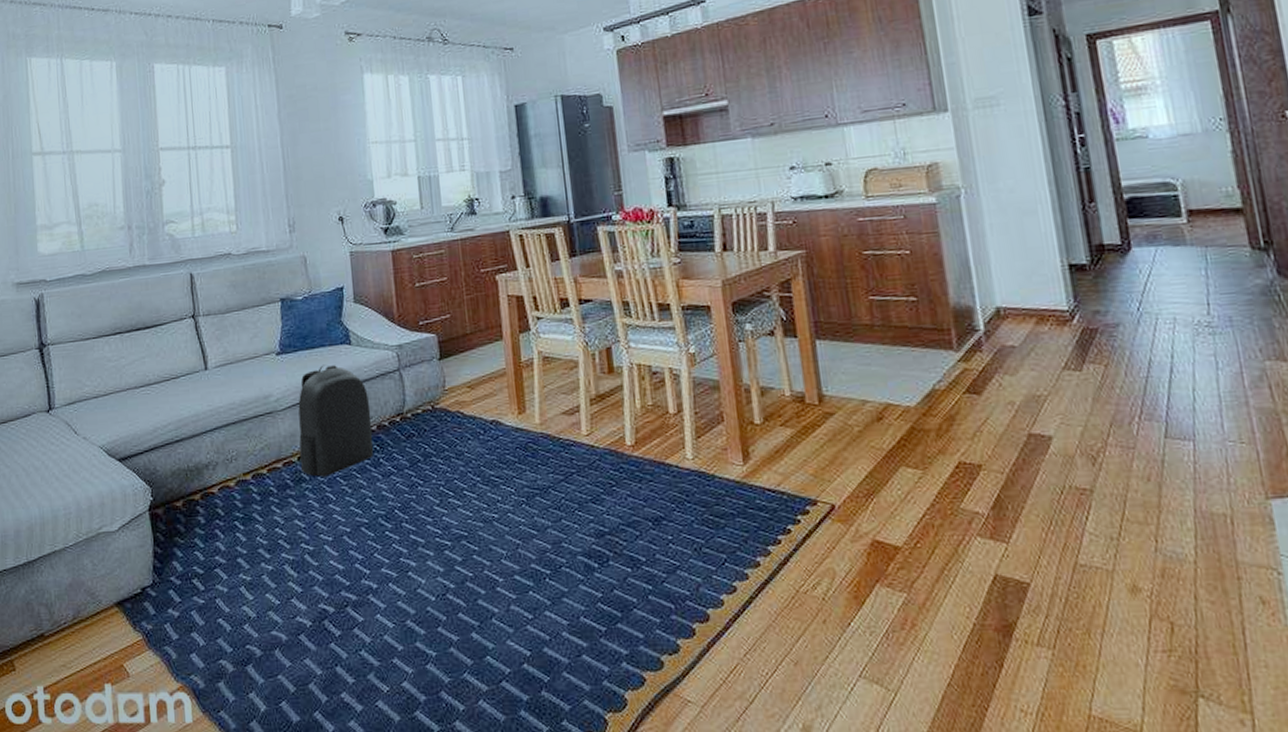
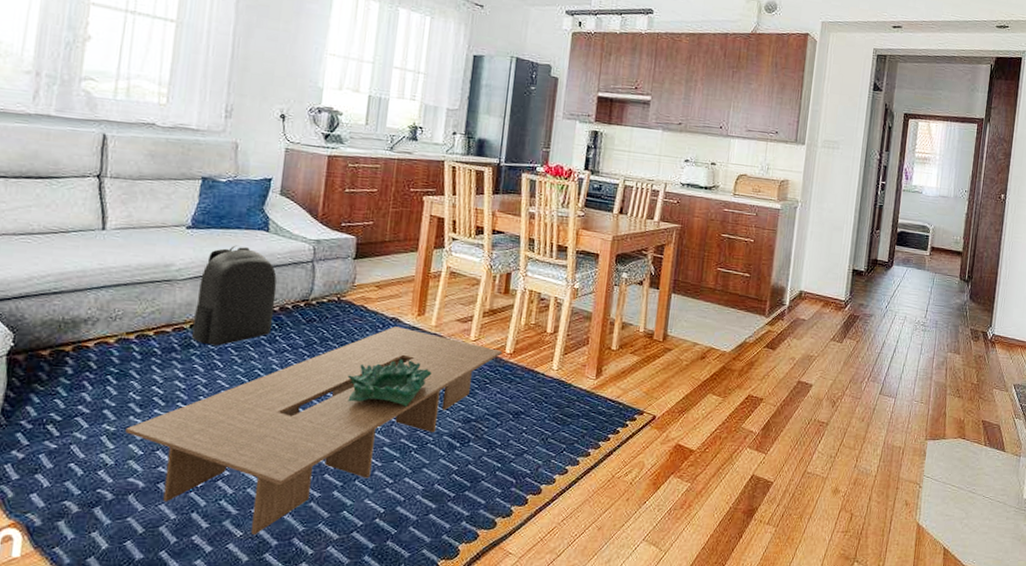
coffee table: none [260,430,623,689] -> present [125,326,503,534]
decorative bowl: none [459,468,548,525] -> present [347,359,432,407]

